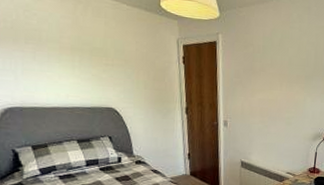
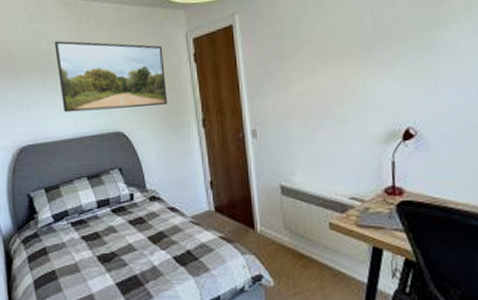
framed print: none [47,20,157,93] -> present [54,40,168,113]

